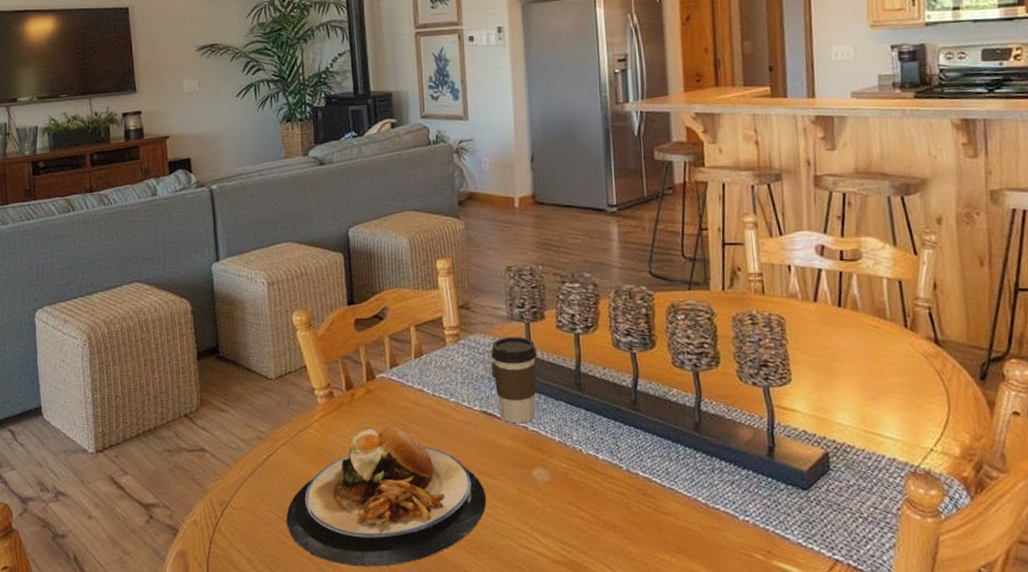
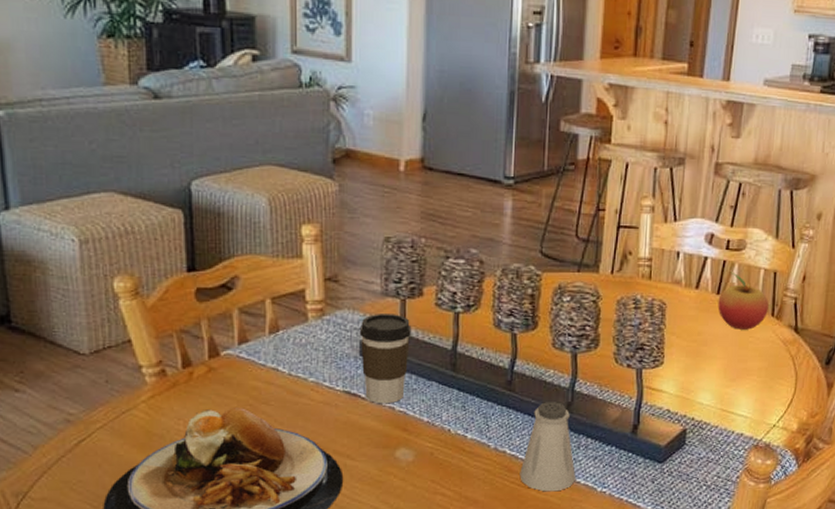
saltshaker: none [655,422,714,519] -> present [519,402,576,492]
fruit: none [840,283,900,343] -> present [718,272,769,330]

